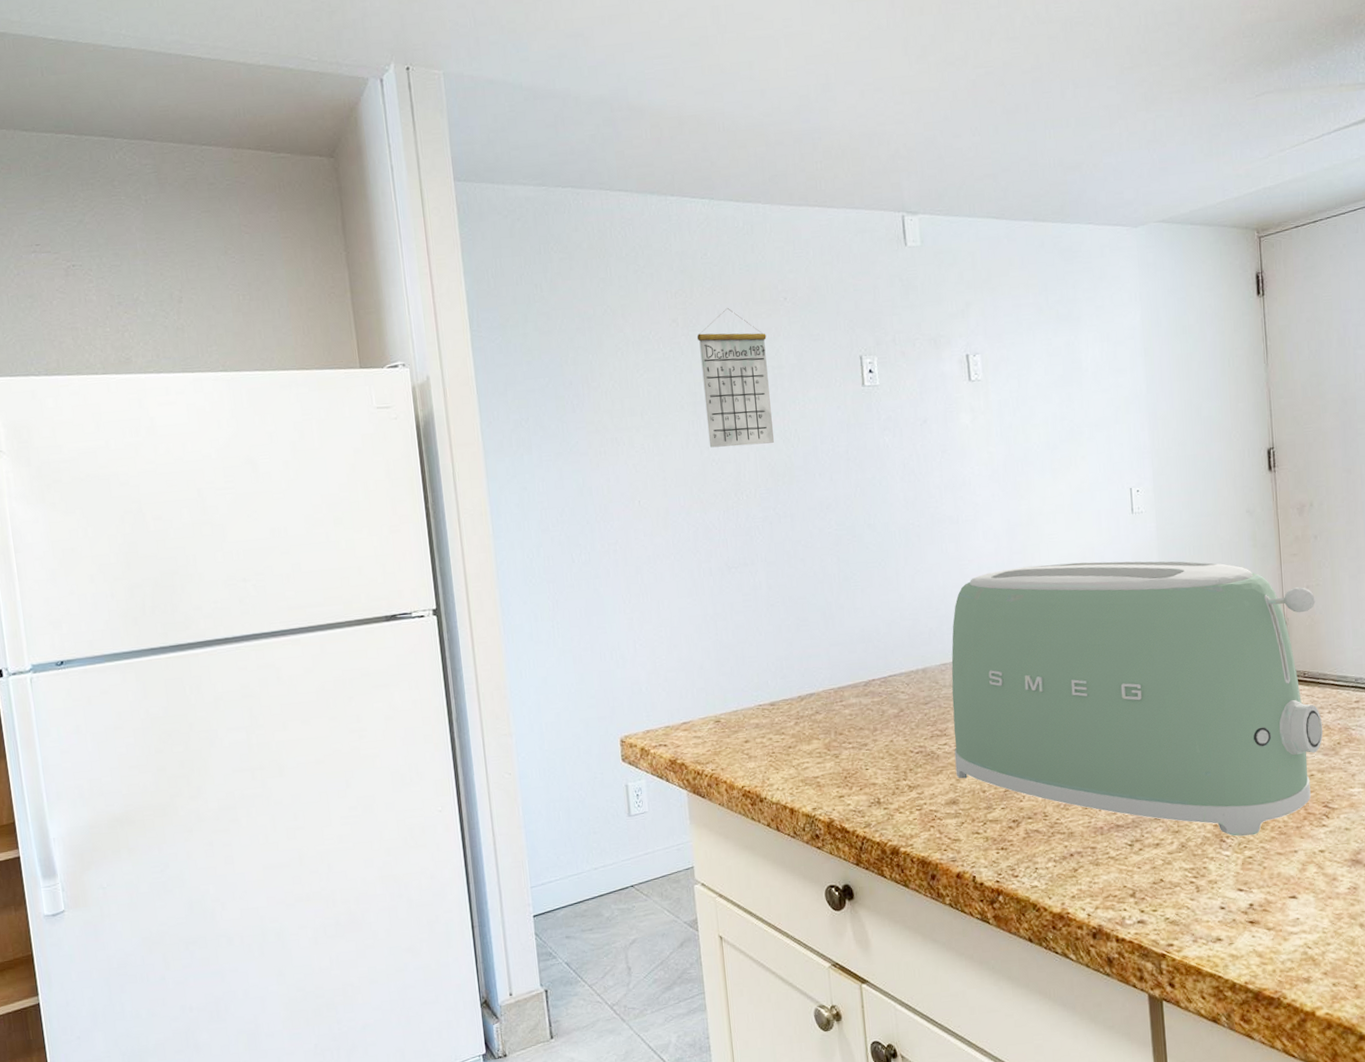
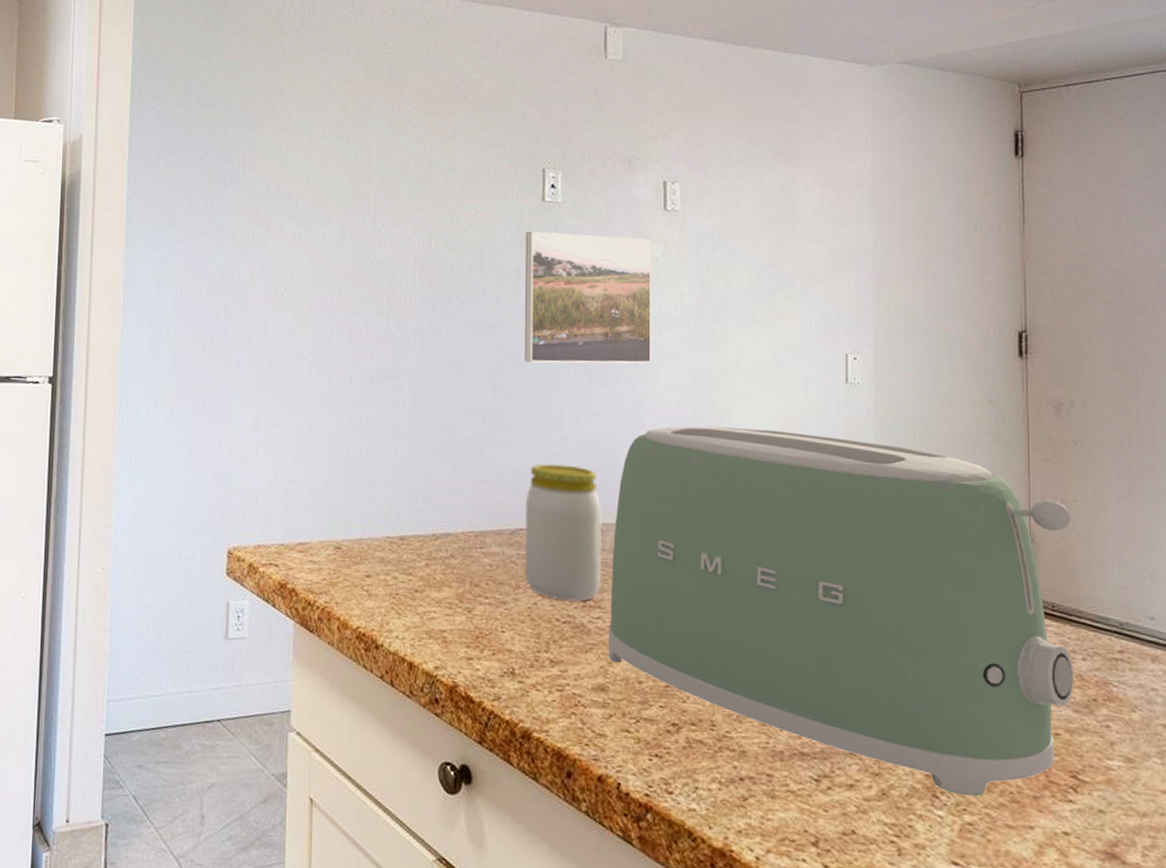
calendar: present [696,308,775,448] -> none [366,102,442,249]
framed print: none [850,409,970,534] -> present [524,231,652,364]
jar: none [874,618,946,735] -> present [524,464,602,602]

